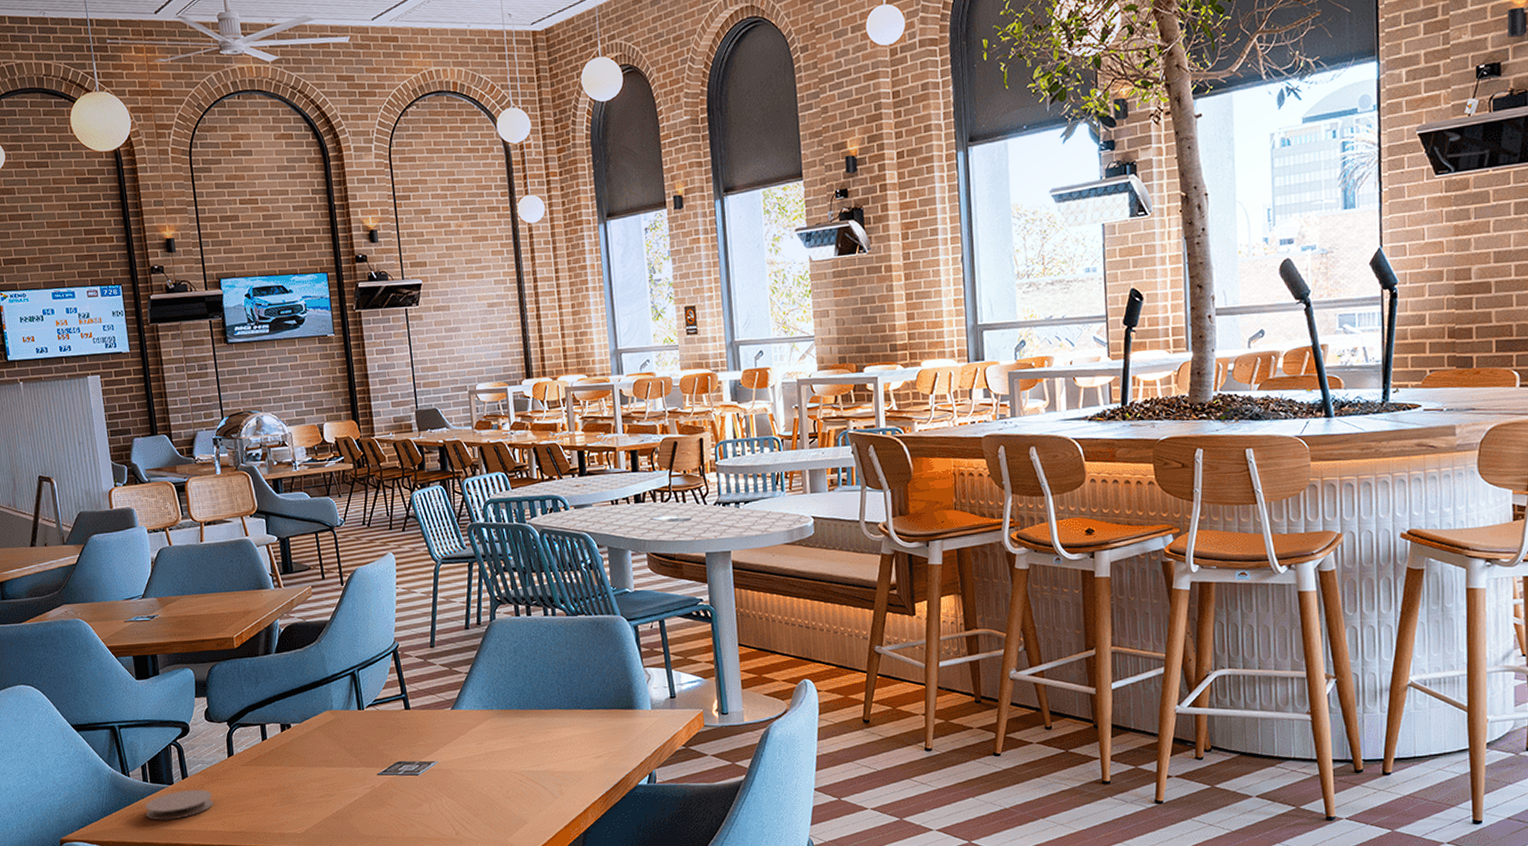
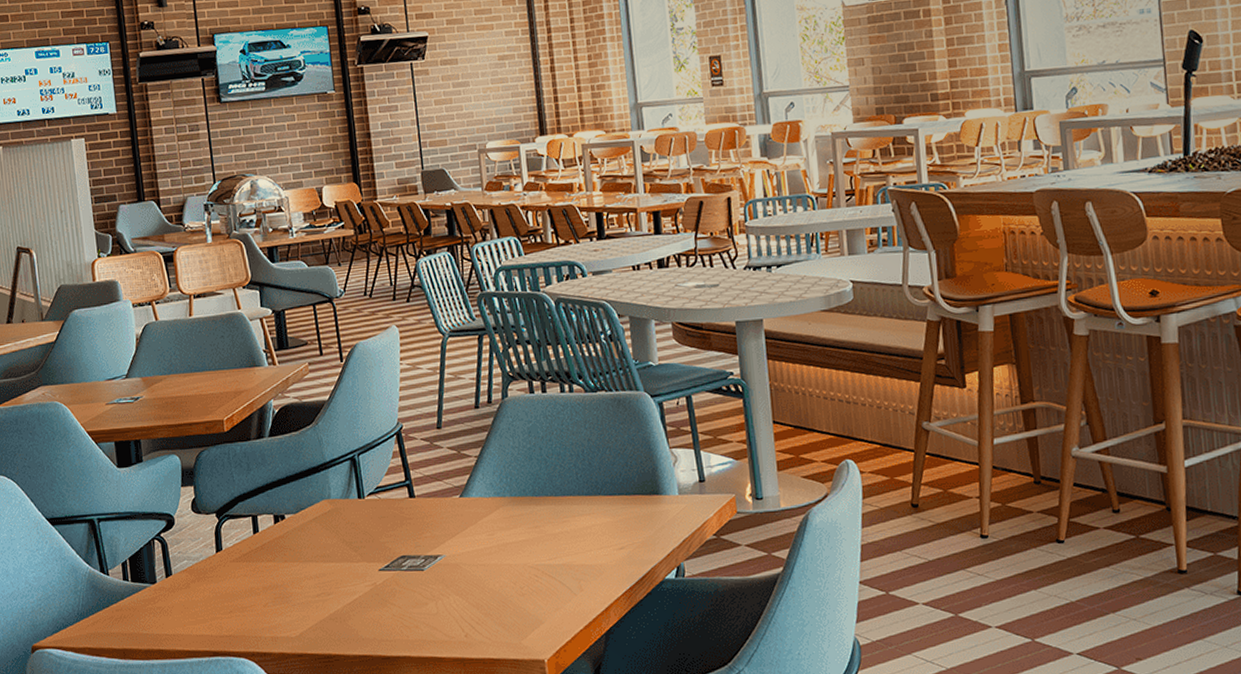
coaster: present [145,789,213,821] -> none [125,588,200,624]

